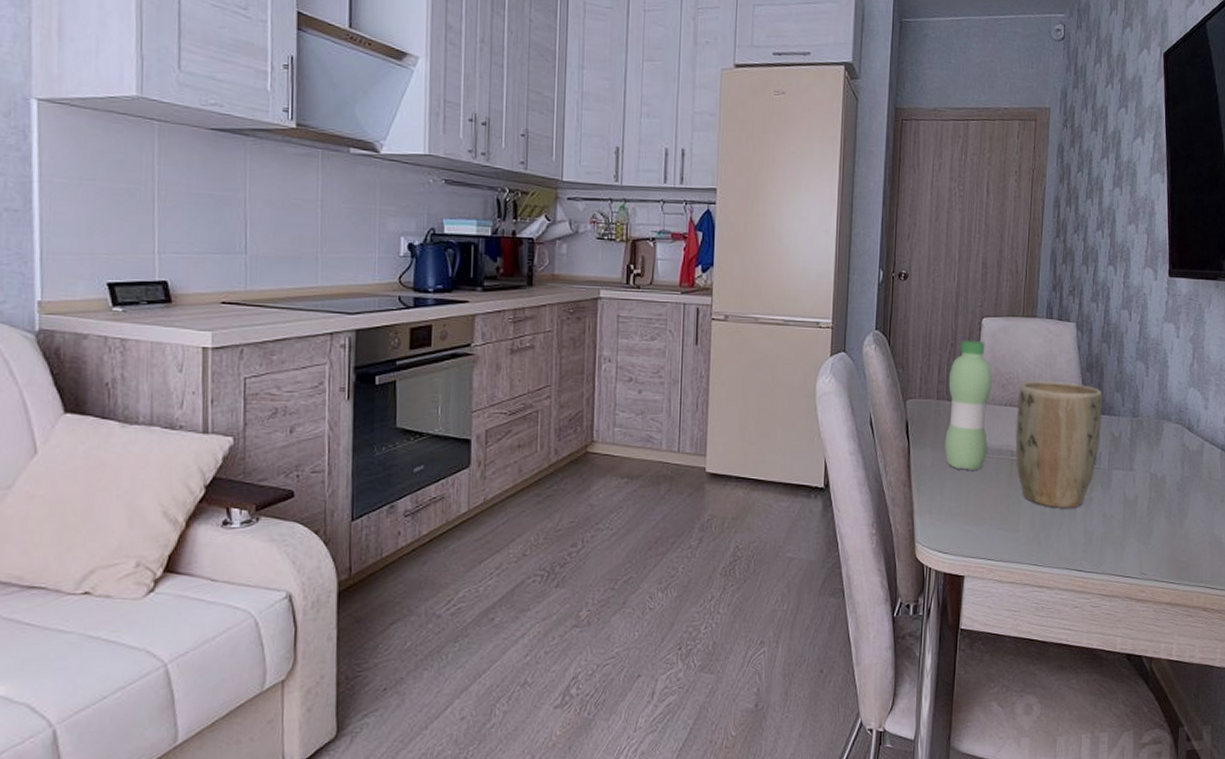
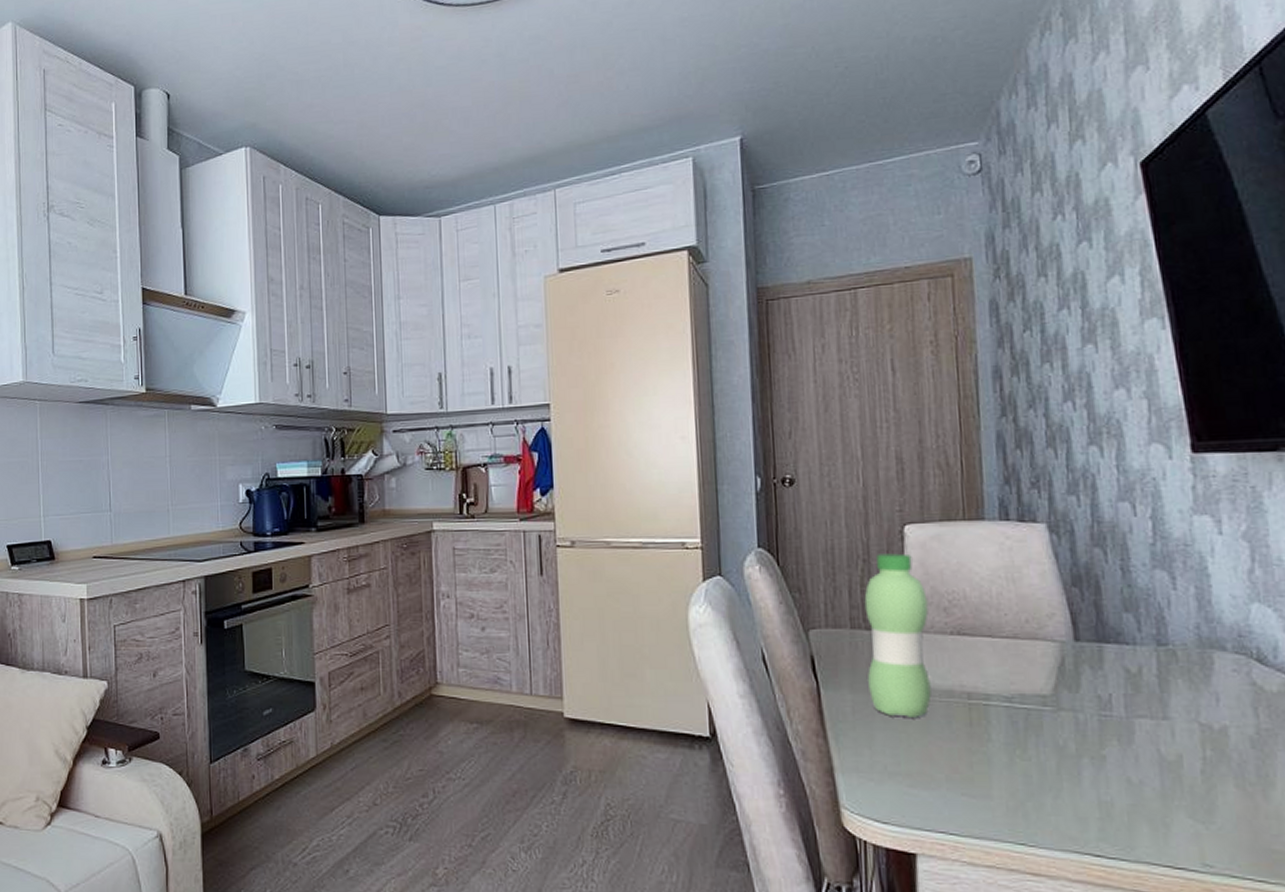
plant pot: present [1015,380,1103,509] -> none [969,600,1107,770]

